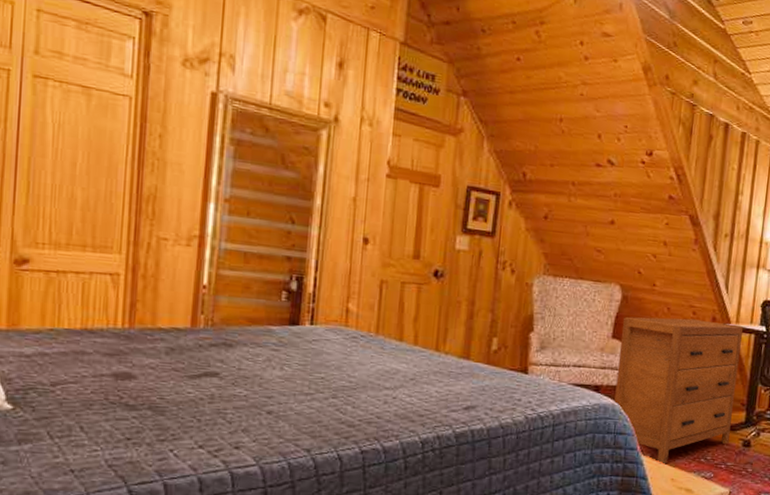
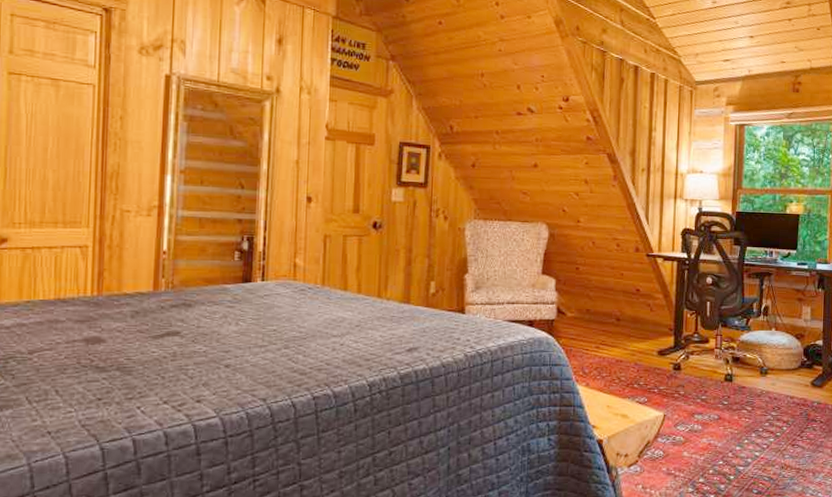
dresser: present [614,316,744,465] -> none [548,251,666,392]

